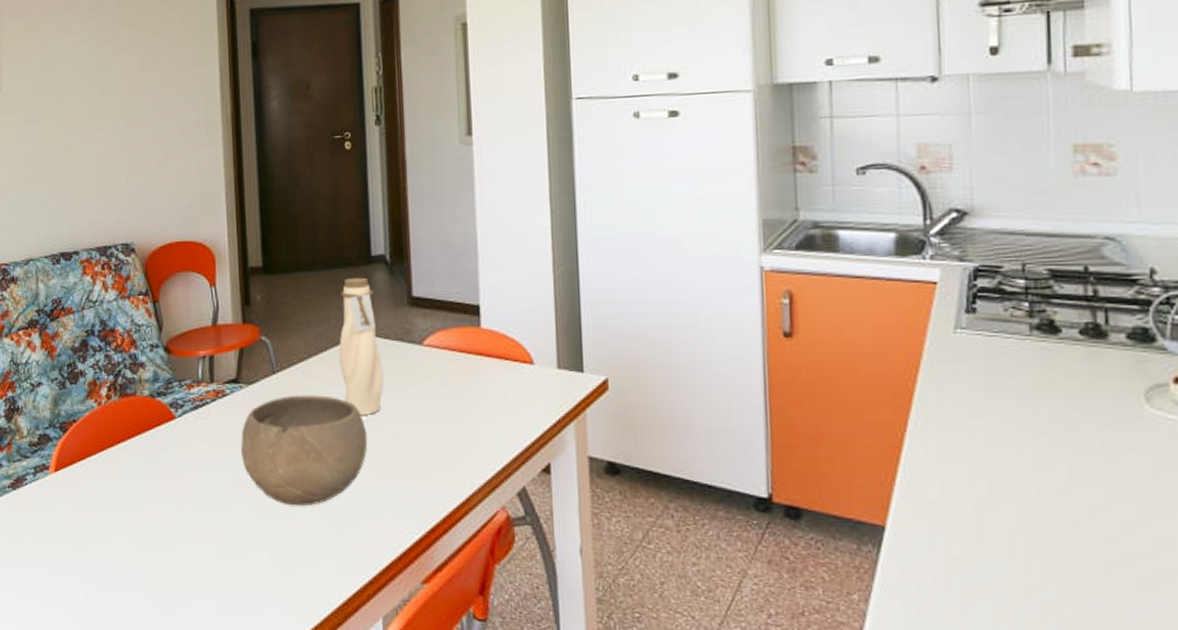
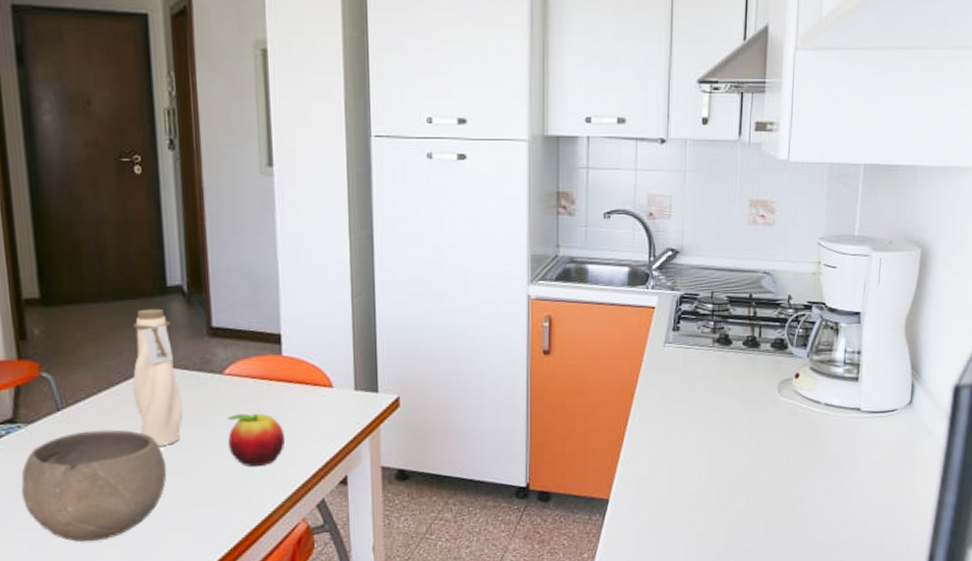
fruit: none [426,387,485,445] -> present [227,413,286,467]

